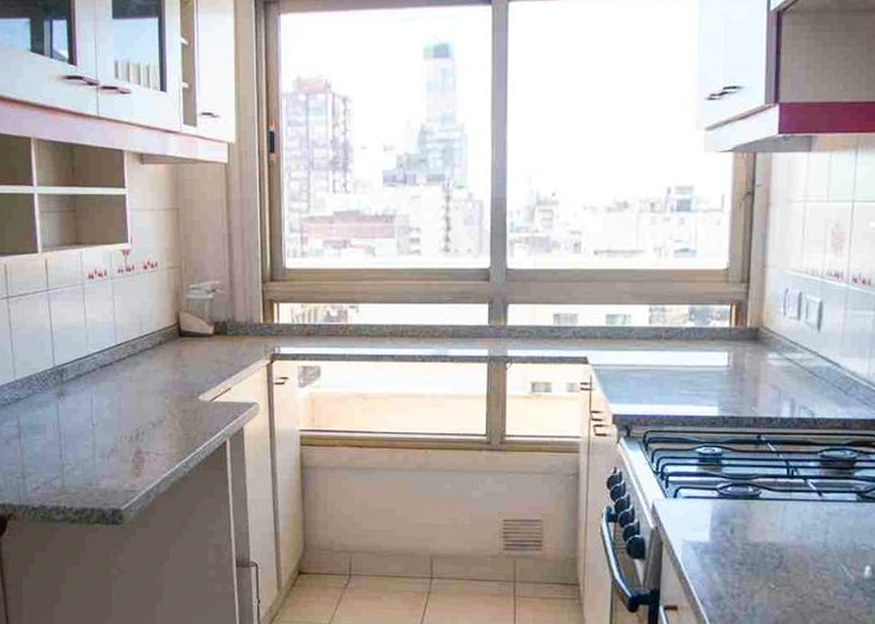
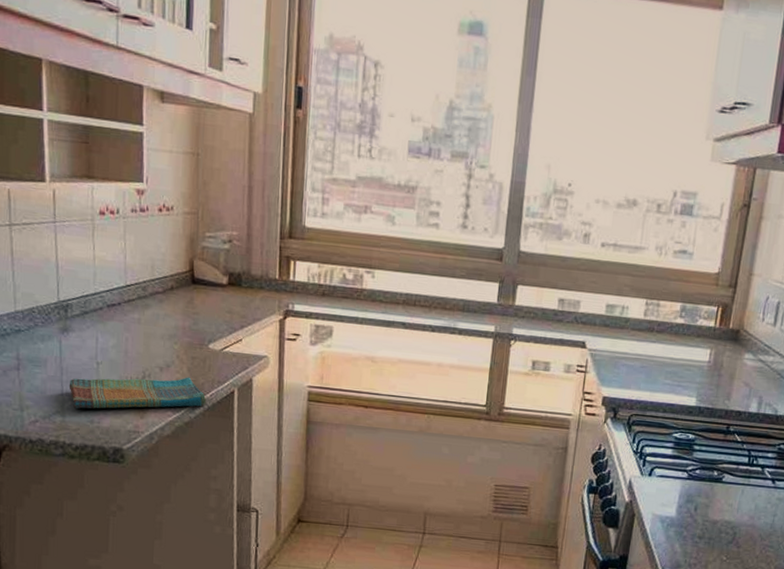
dish towel: none [67,431,200,472] -> present [69,377,207,409]

